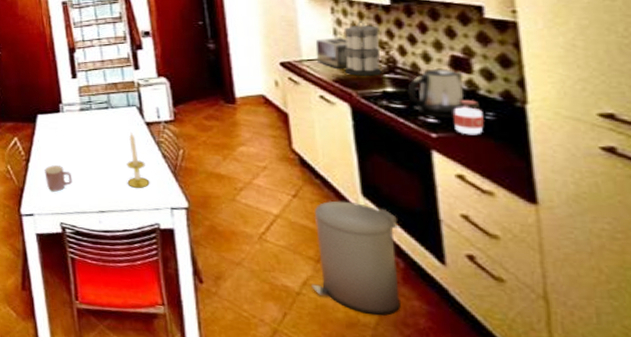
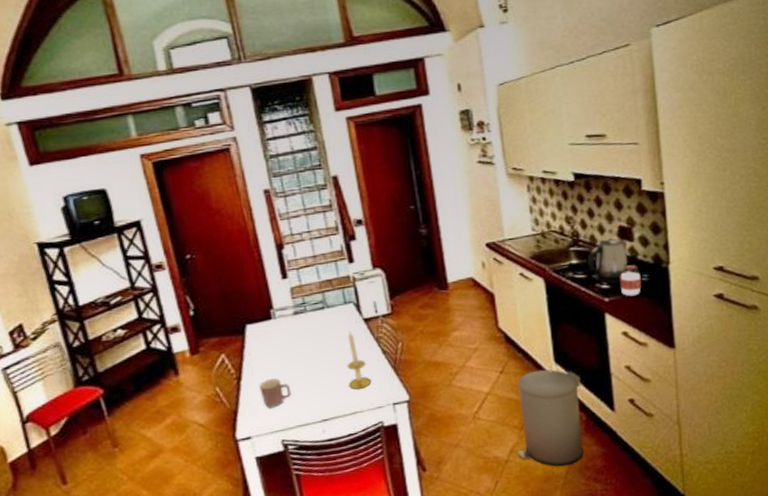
toaster: present [315,37,365,68] -> none [515,214,555,246]
spice rack: present [344,20,382,76] -> none [539,197,568,251]

